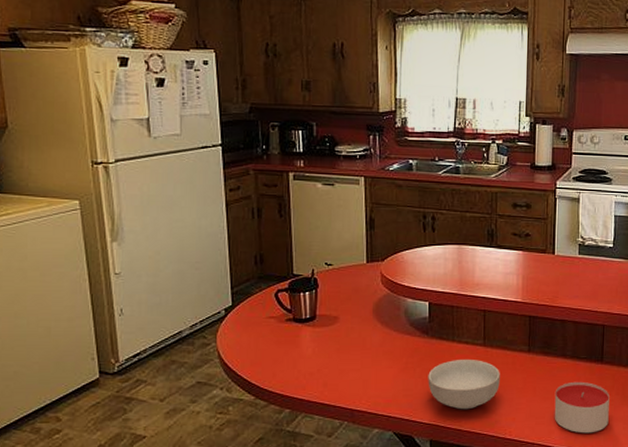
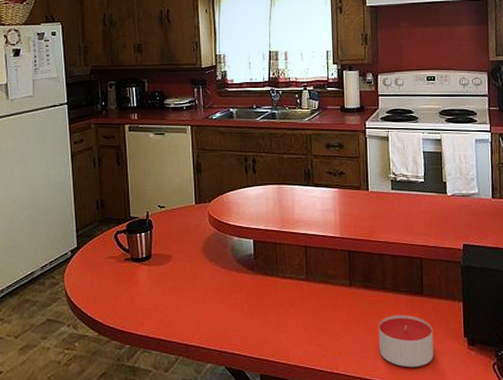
cereal bowl: present [428,358,500,410] -> none [256,293,324,344]

